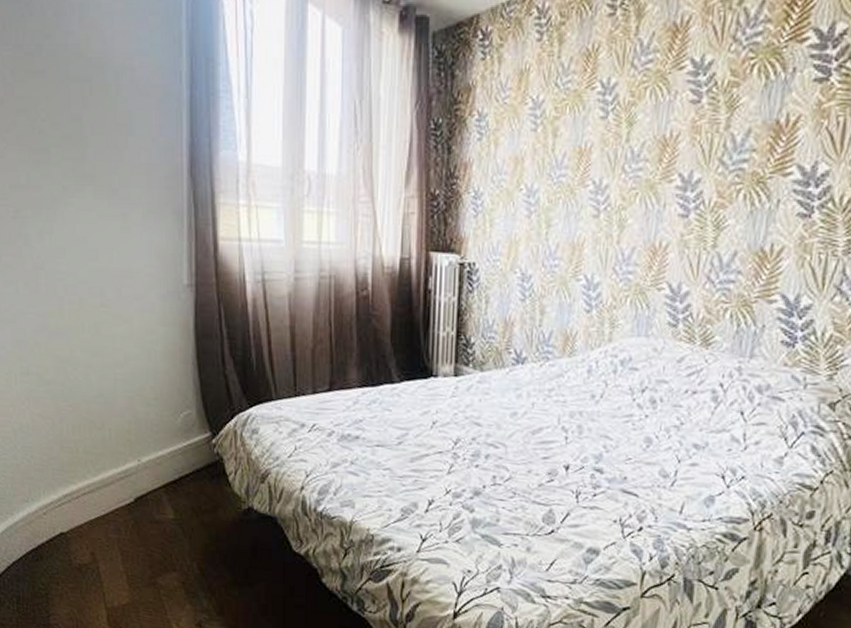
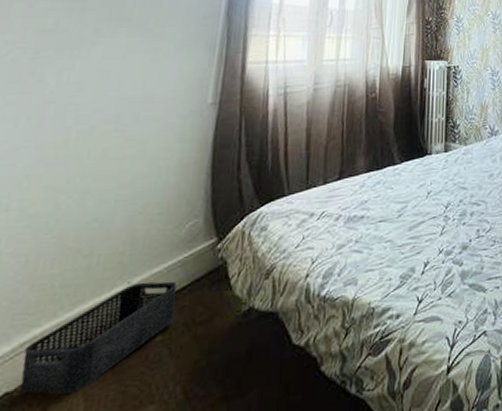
storage bin: none [68,462,182,545] -> present [19,281,177,395]

